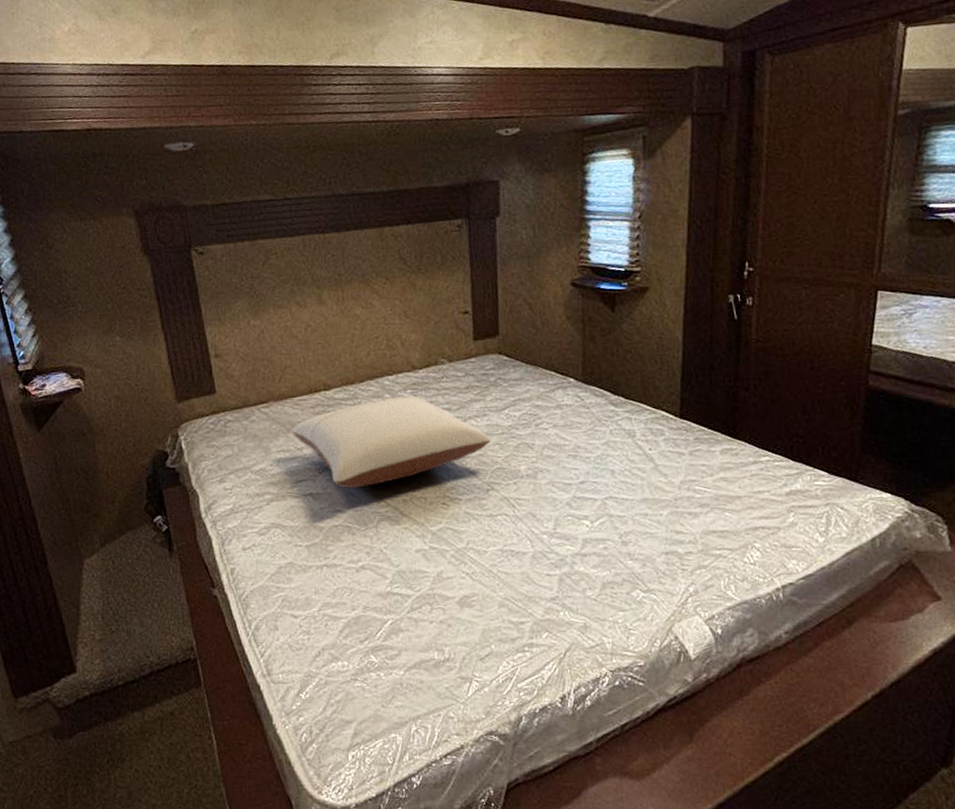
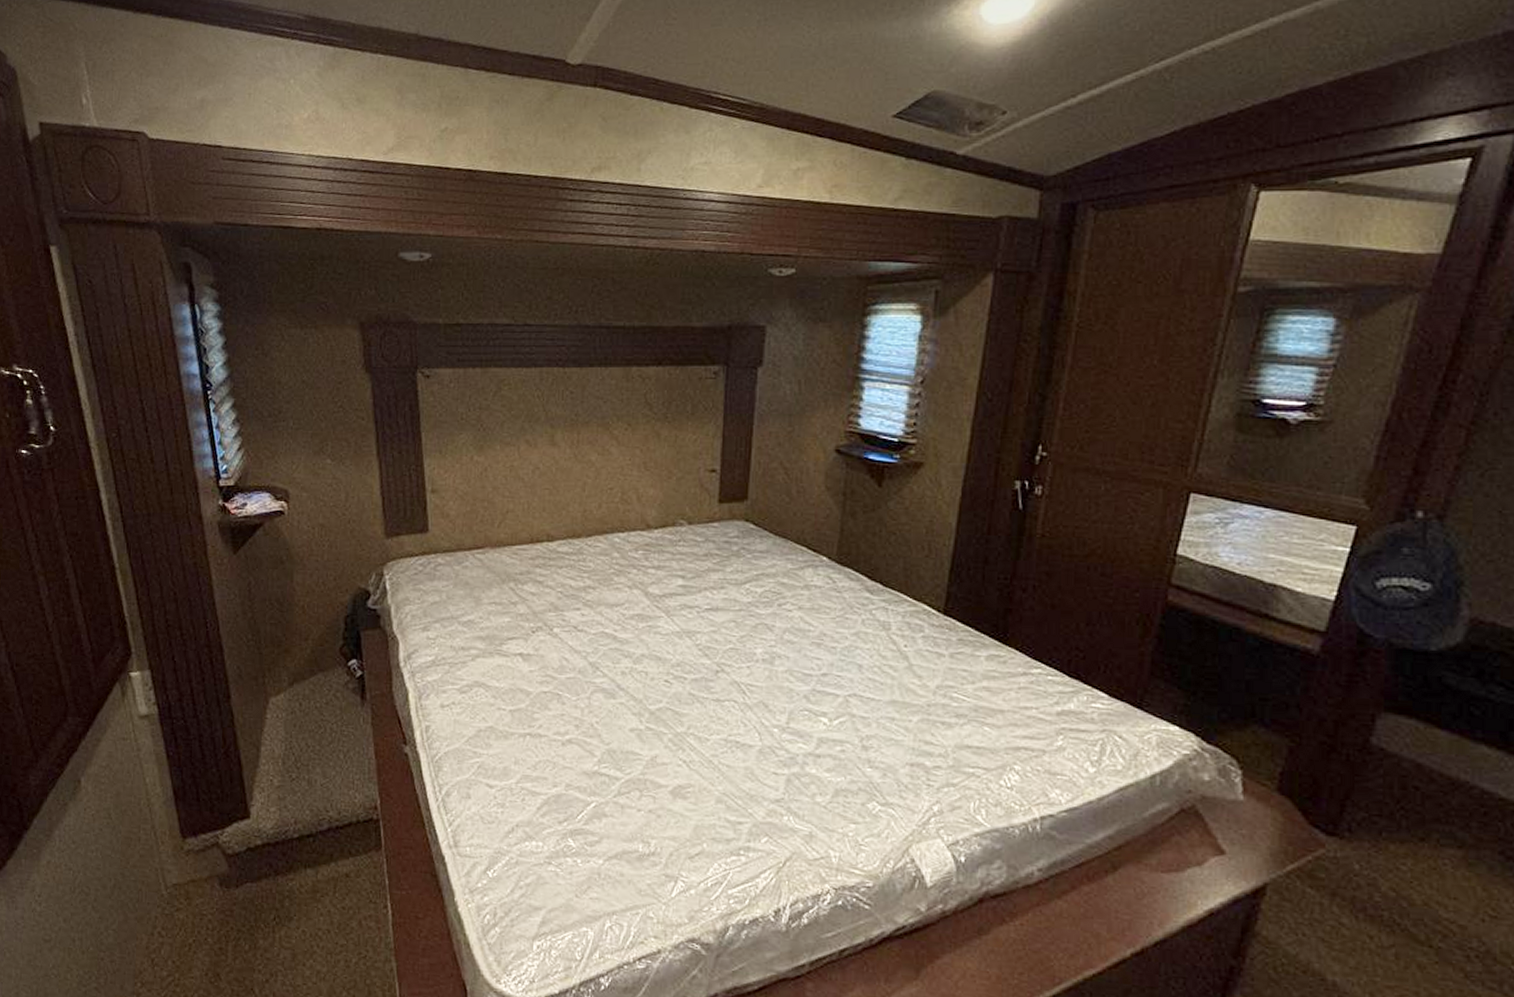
pillow: present [291,395,491,489] -> none [506,557,727,653]

